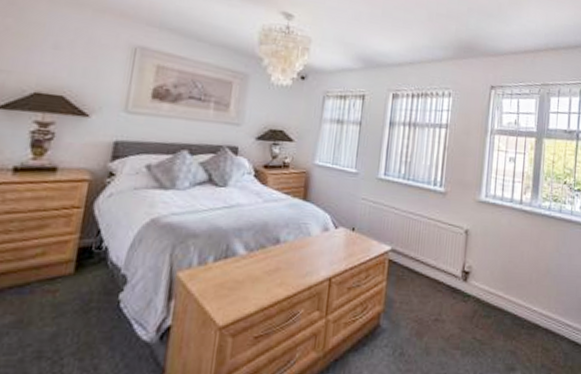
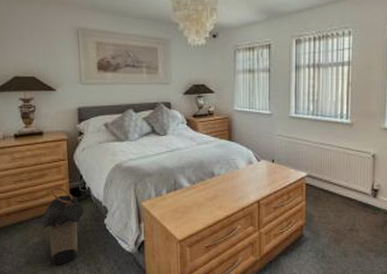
laundry hamper: none [23,244,94,360] -> present [43,187,84,265]

